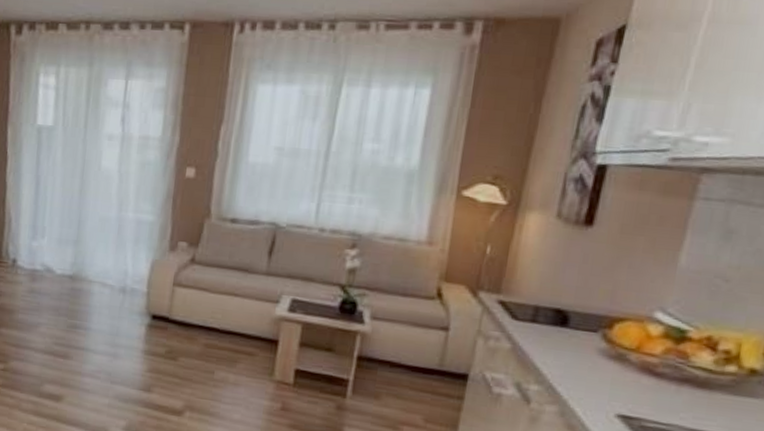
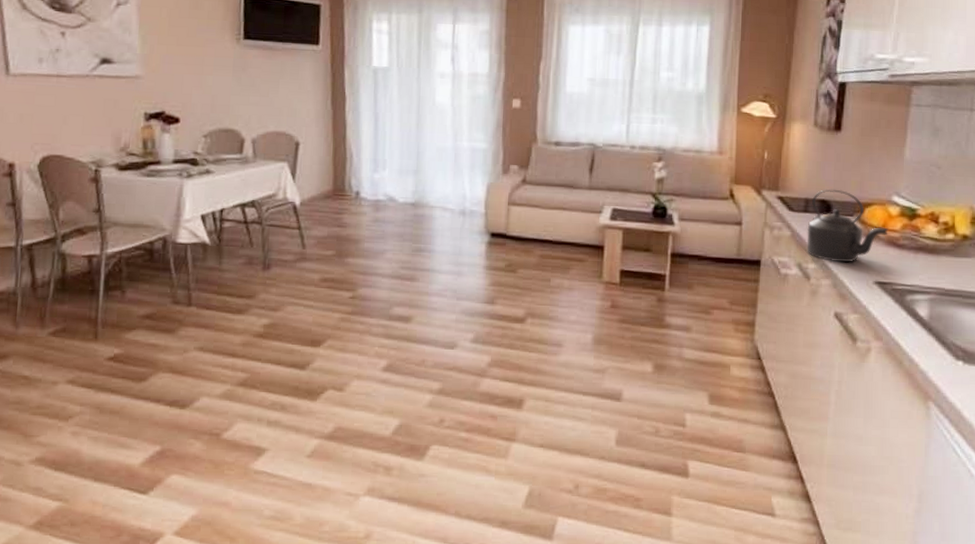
kettle: none [530,296,644,389] -> present [807,188,888,263]

